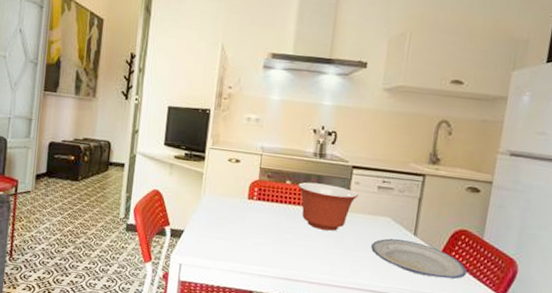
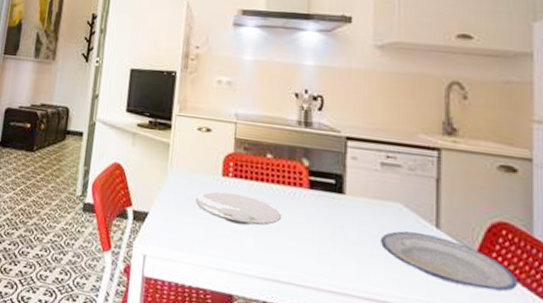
plate: none [225,212,296,238] -> present [196,191,282,226]
mixing bowl: present [298,182,358,231] -> none [281,156,357,219]

